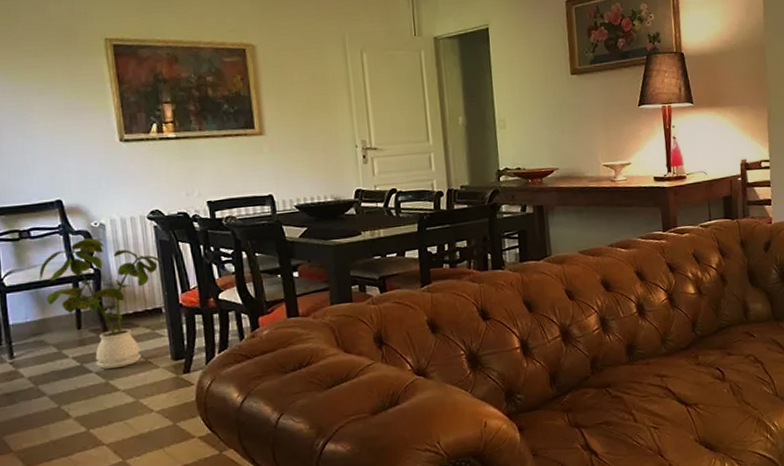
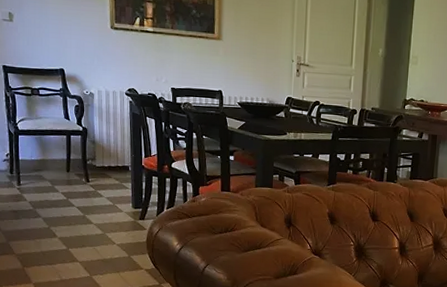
house plant: present [39,238,161,369] -> none [43,102,132,207]

